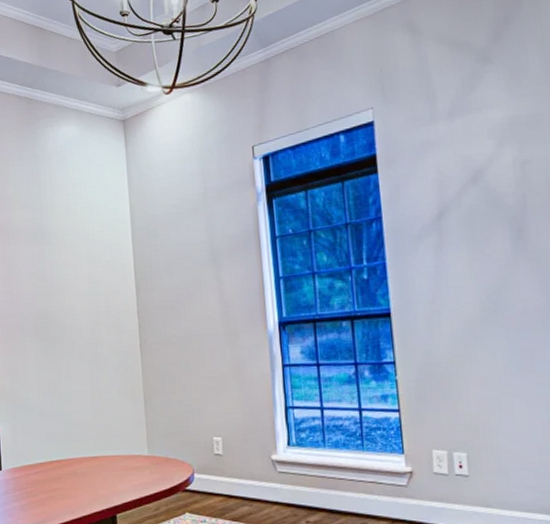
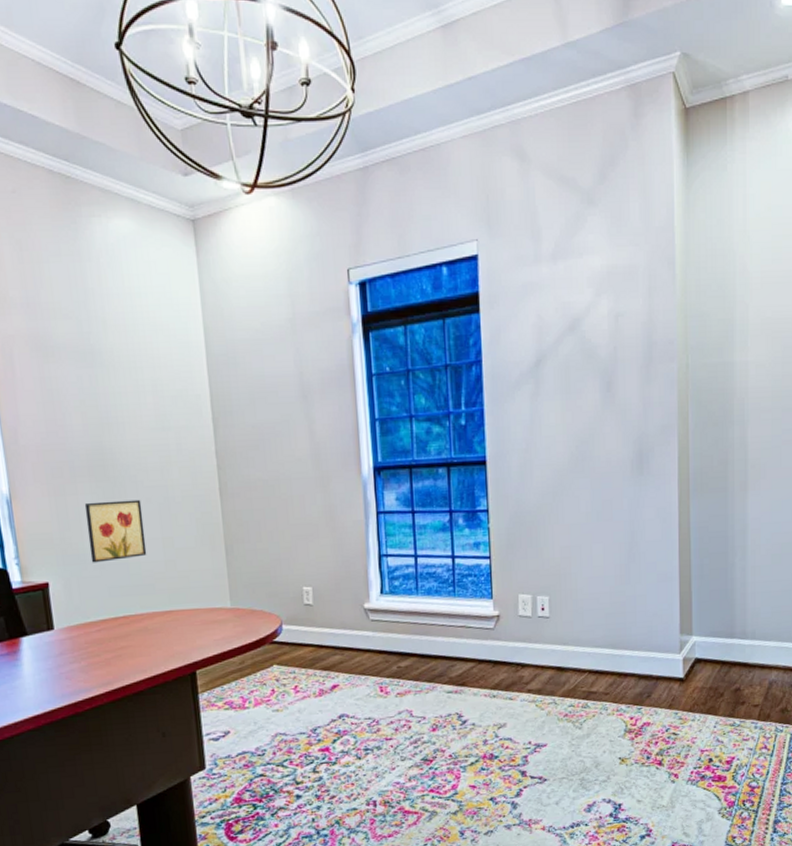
wall art: none [30,356,78,412] -> present [84,499,147,563]

